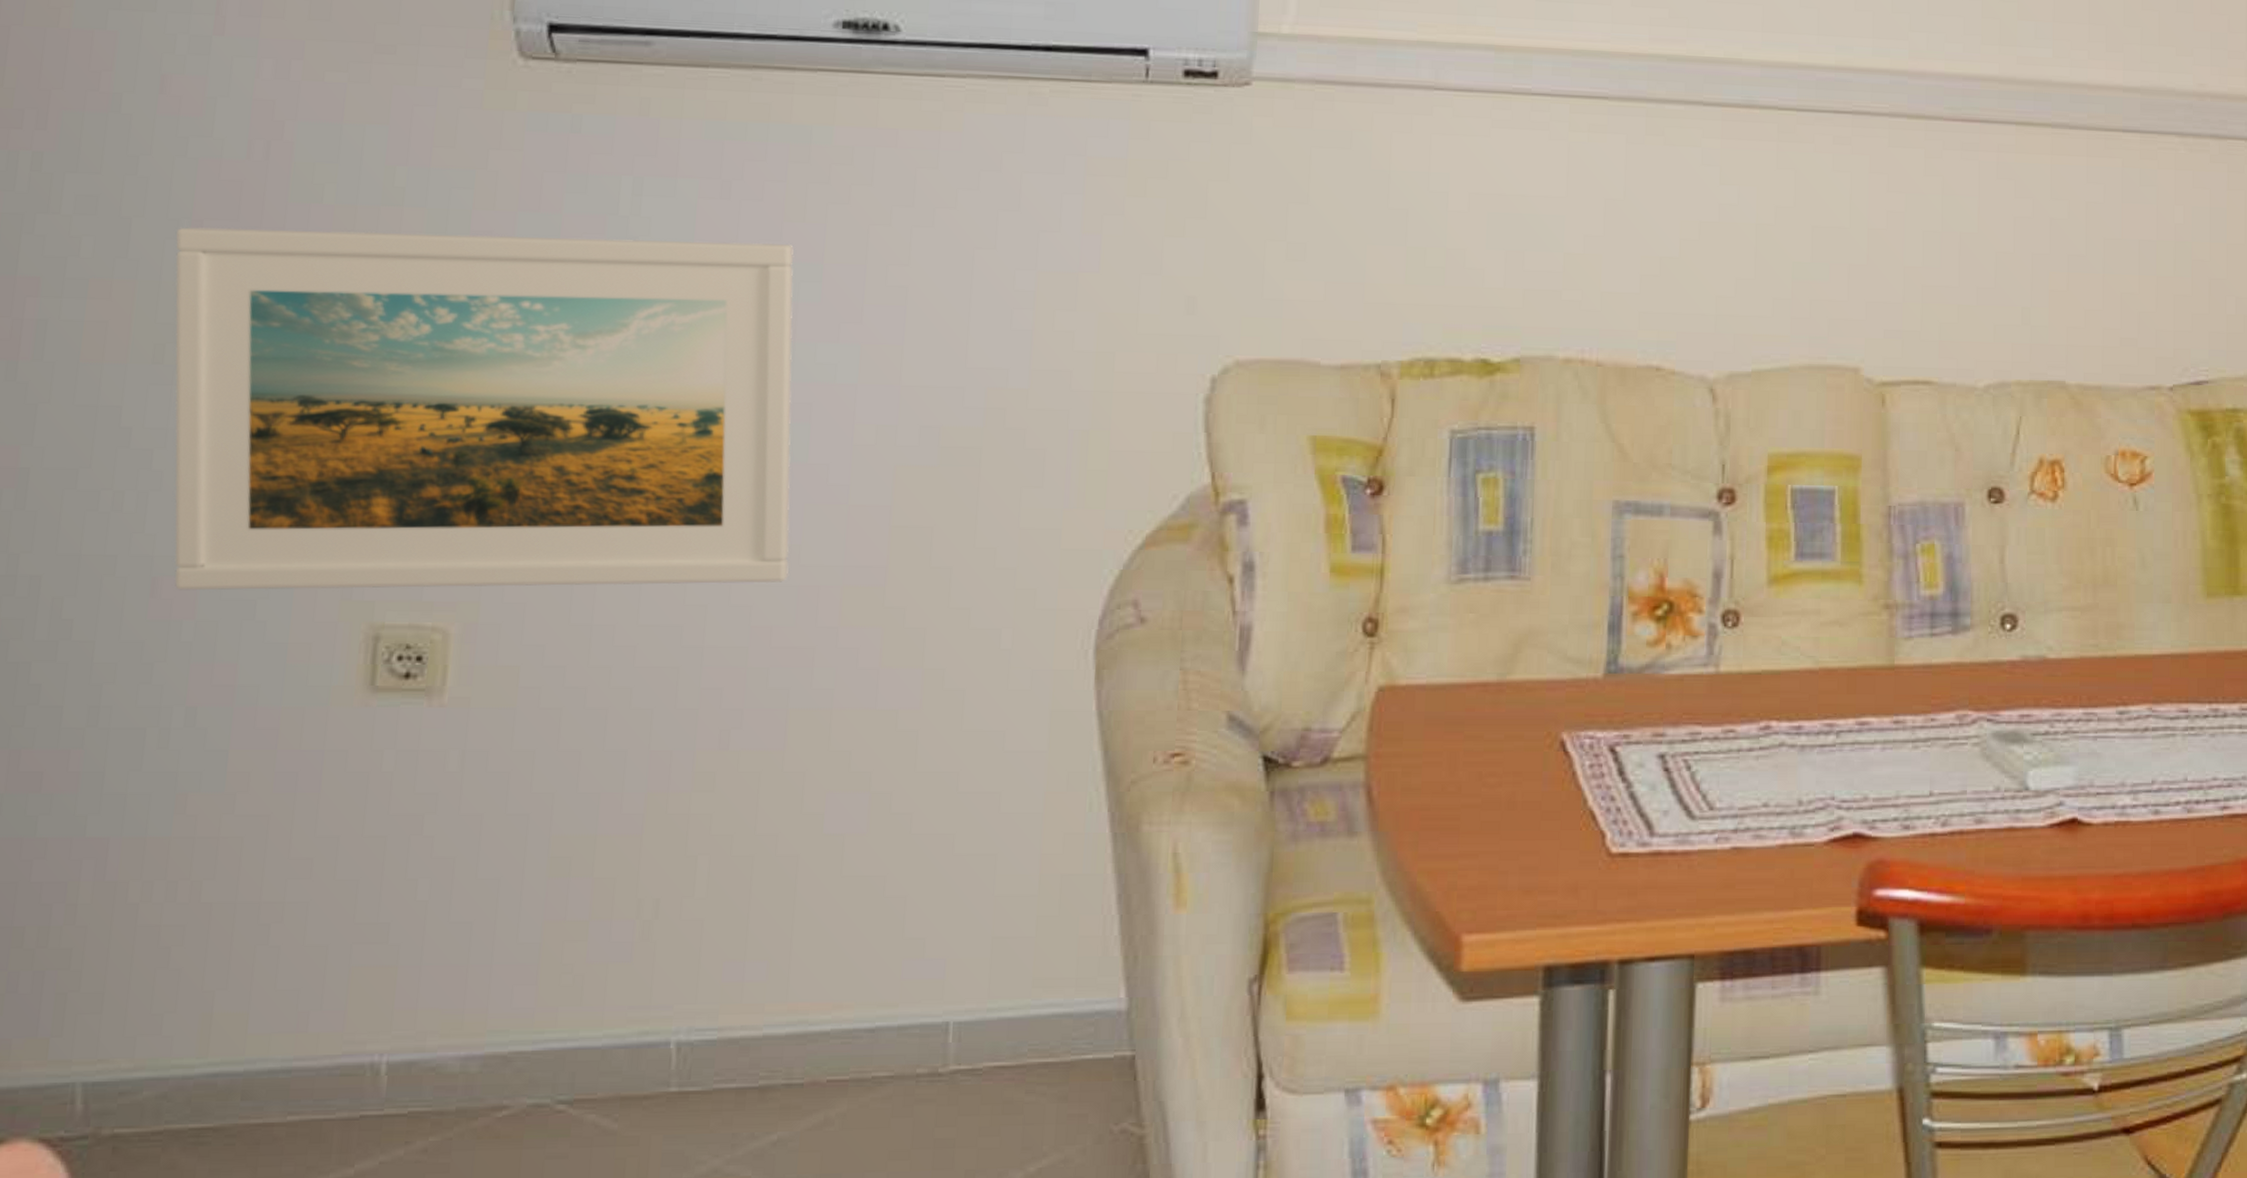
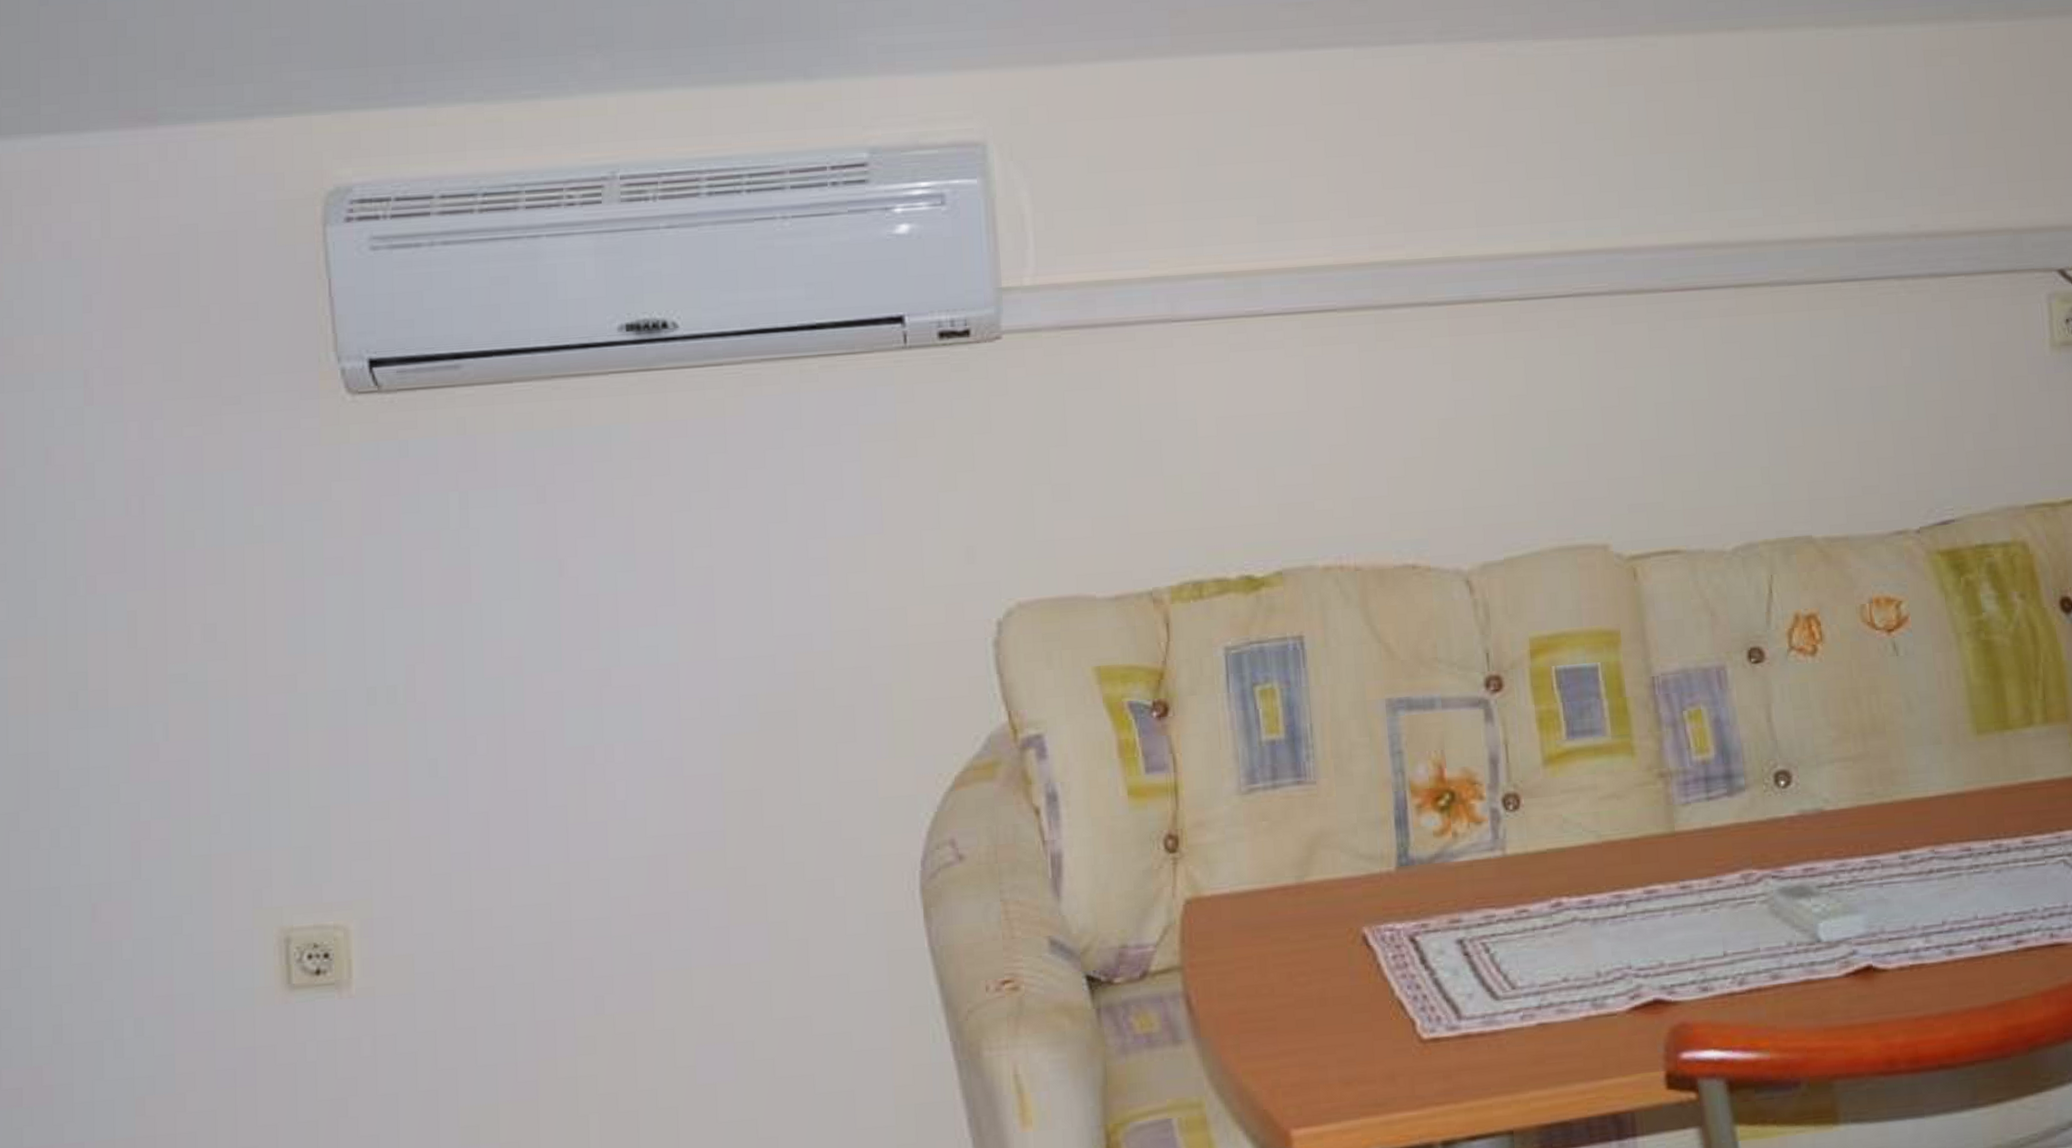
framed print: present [174,227,794,591] -> none [75,538,638,913]

